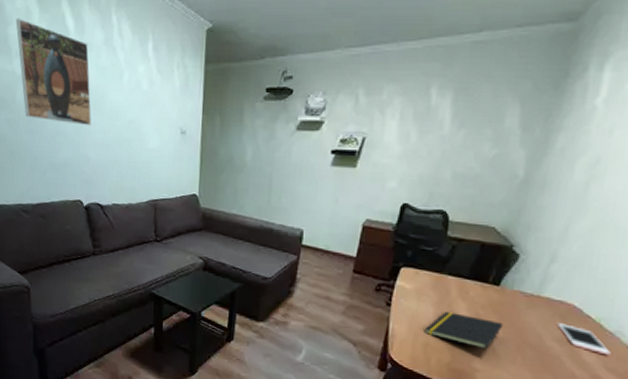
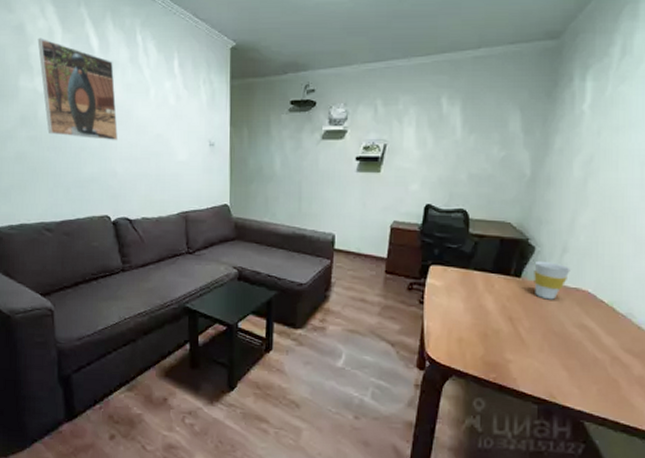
notepad: present [424,312,504,350] -> none [457,306,529,340]
cup: none [513,269,557,312] -> present [534,260,570,300]
cell phone: present [557,323,611,356] -> none [576,309,625,338]

